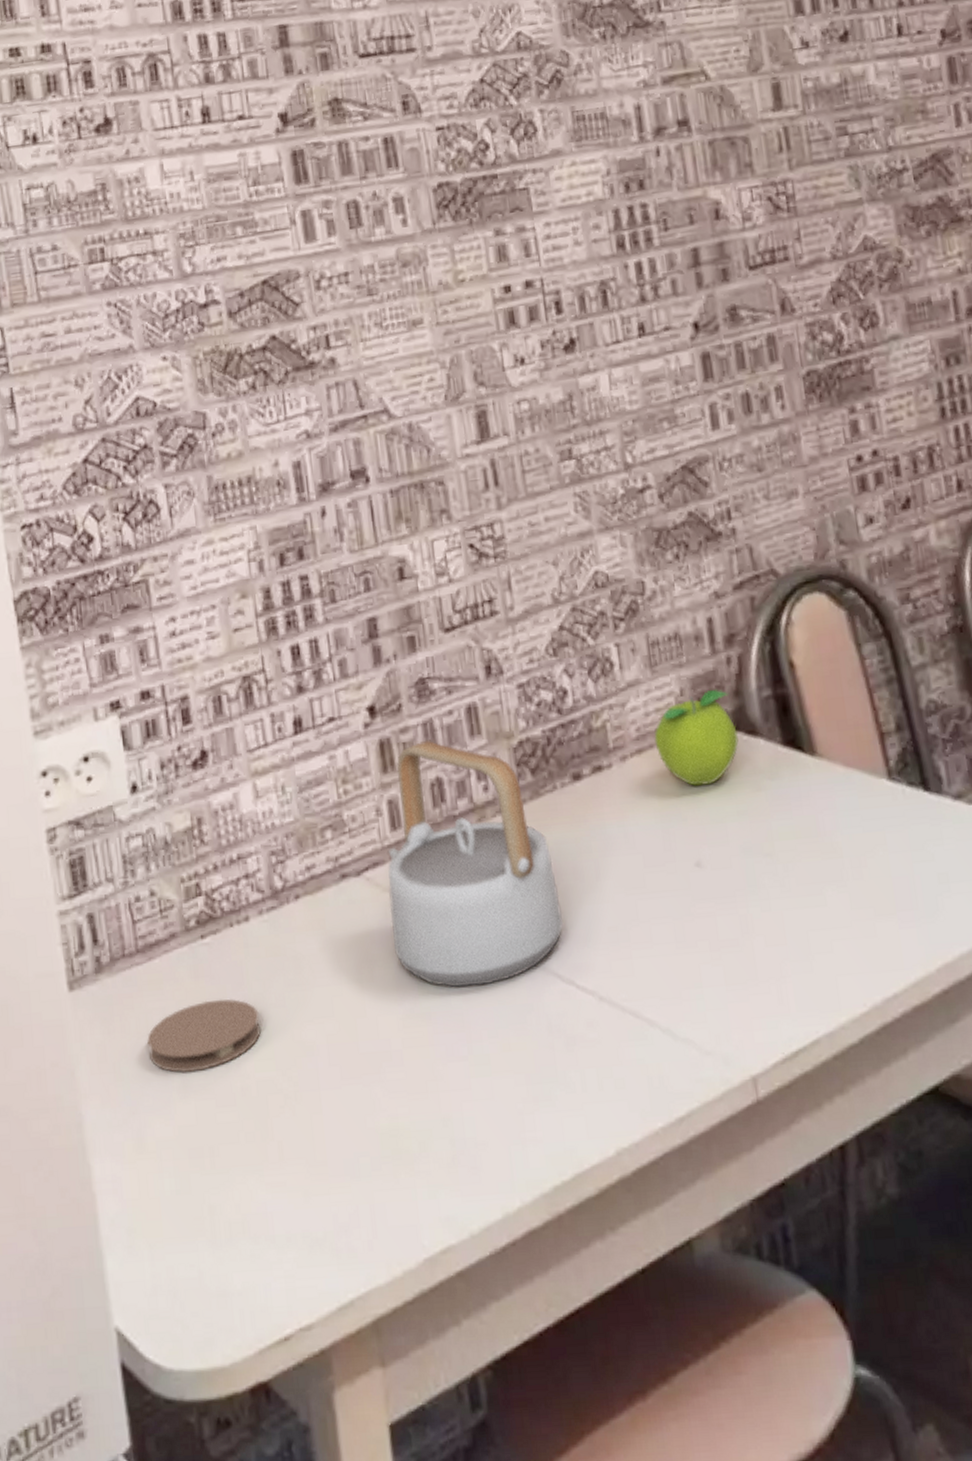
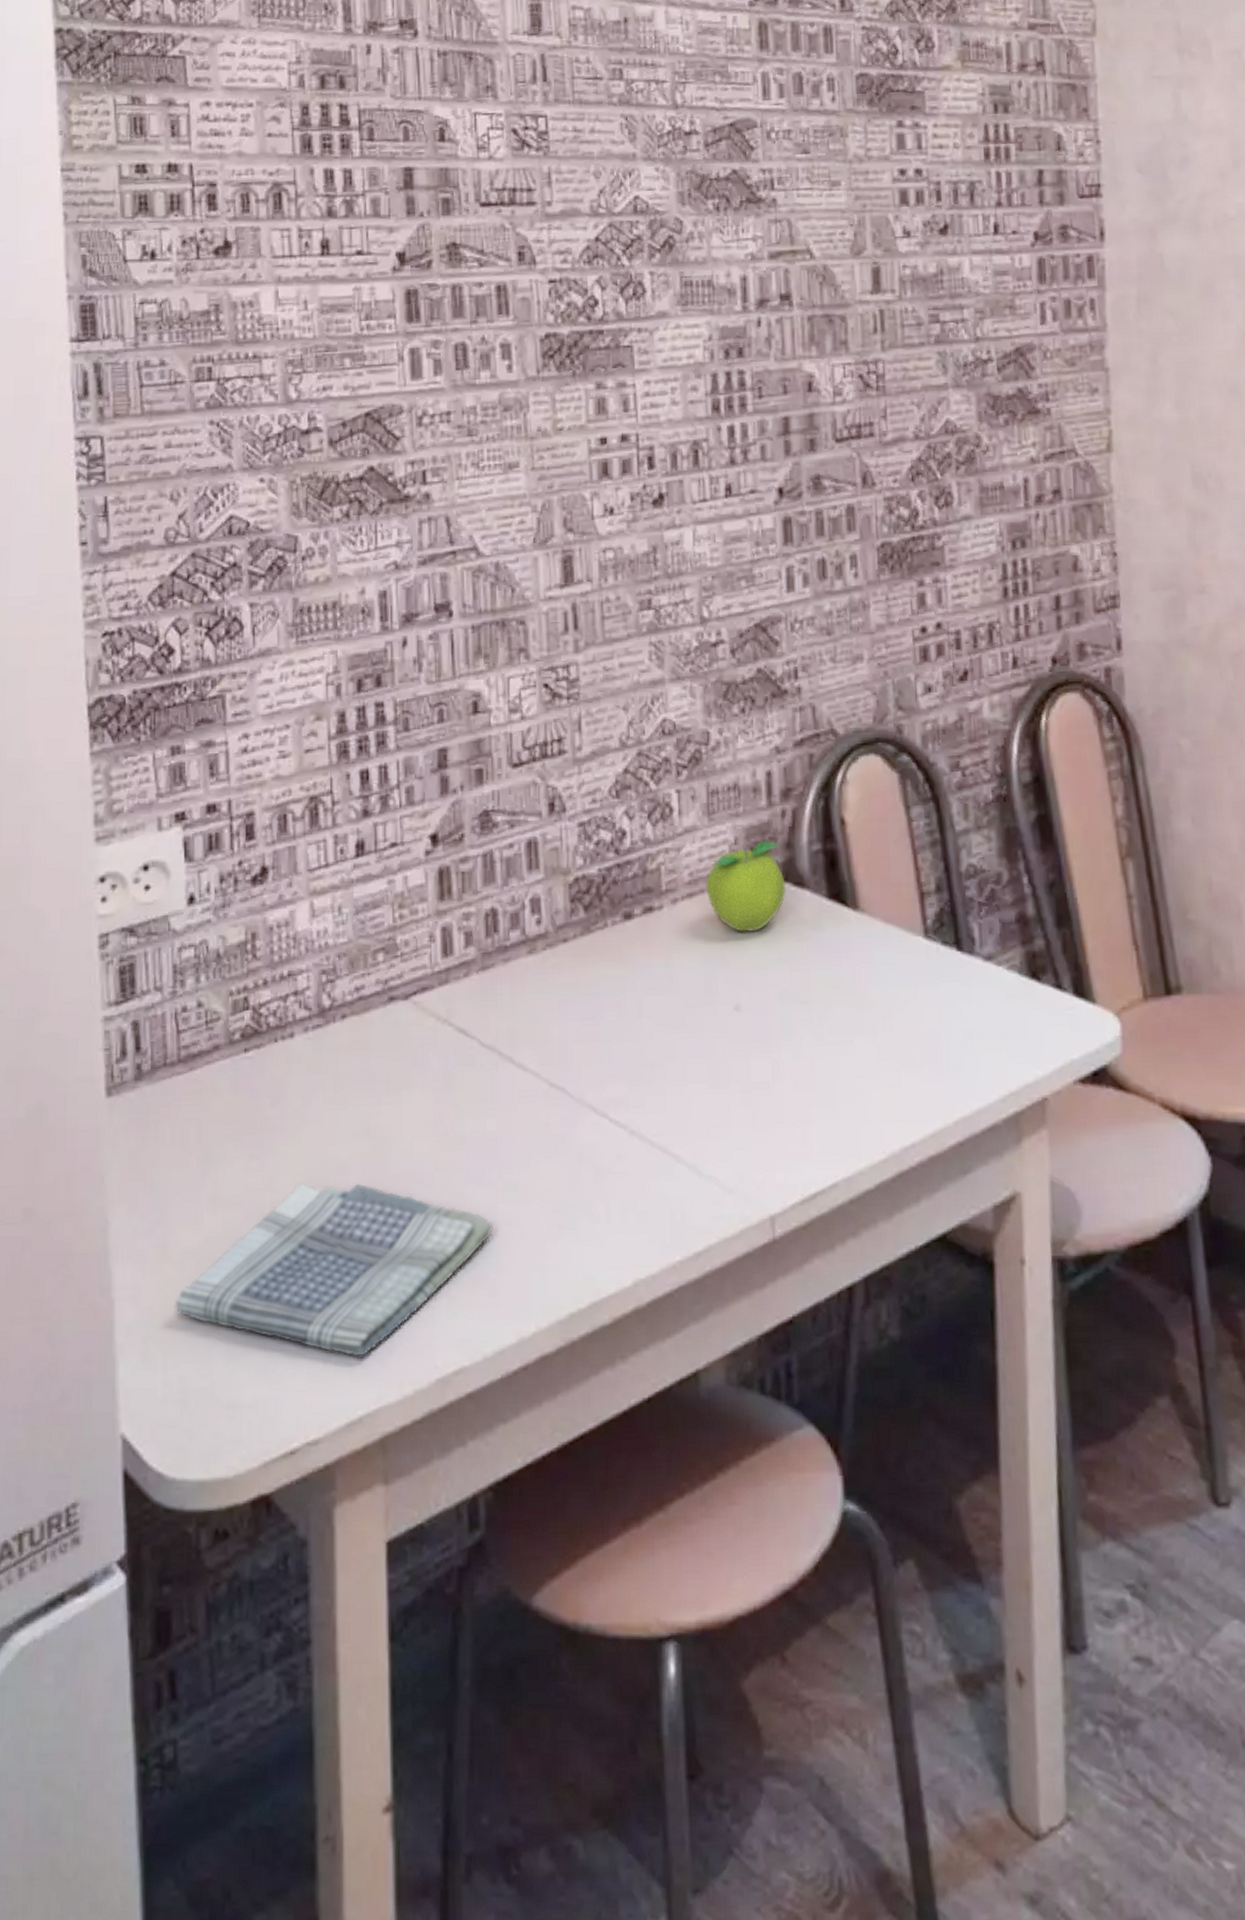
coaster: present [147,998,261,1073] -> none [181,1112,295,1183]
dish towel: none [156,1065,469,1241] -> present [175,1183,494,1357]
teapot: present [387,740,564,988] -> none [434,871,603,1115]

